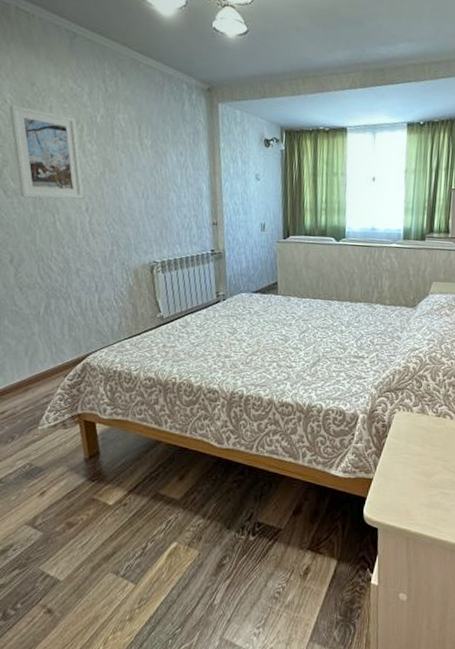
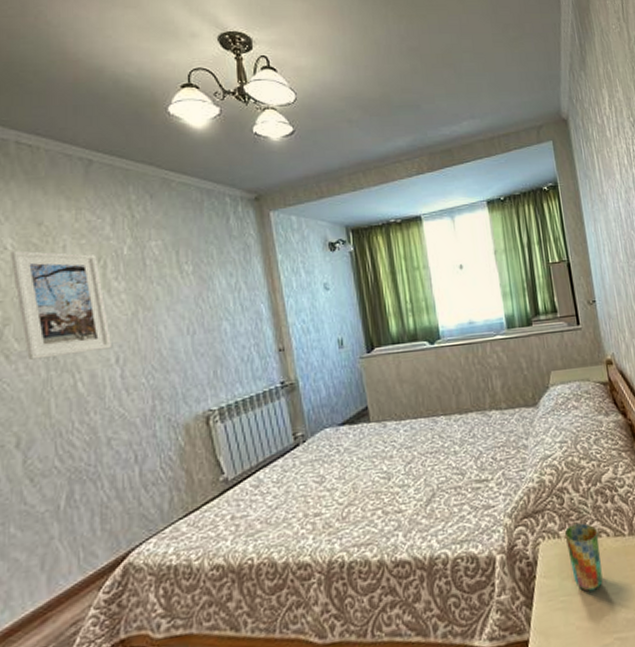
cup: none [416,404,444,455] -> present [564,523,603,592]

